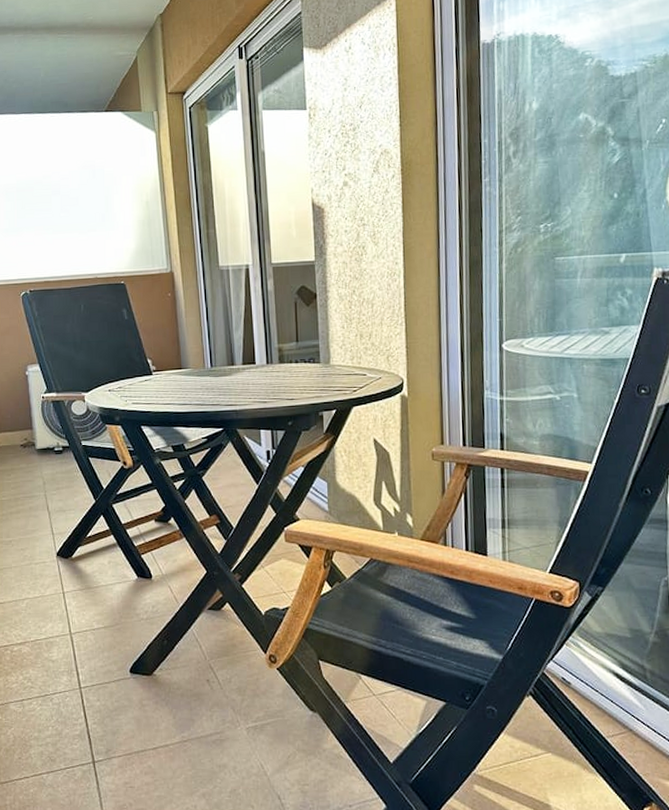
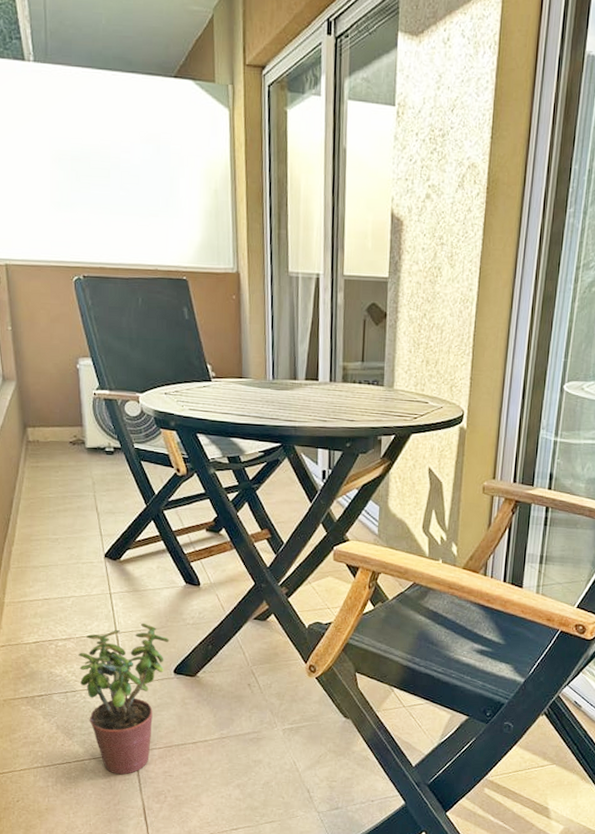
potted plant: none [33,621,124,789] -> present [78,623,169,775]

